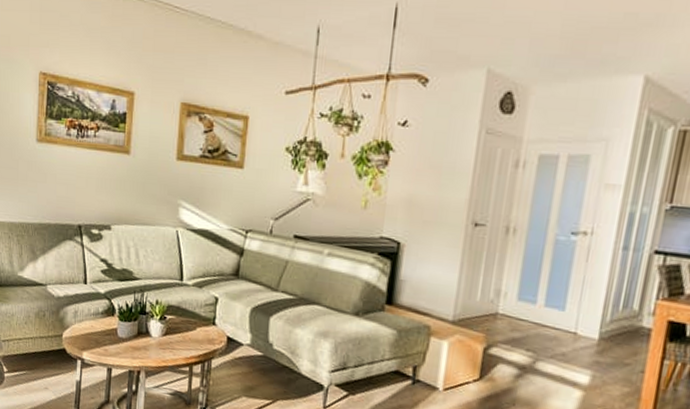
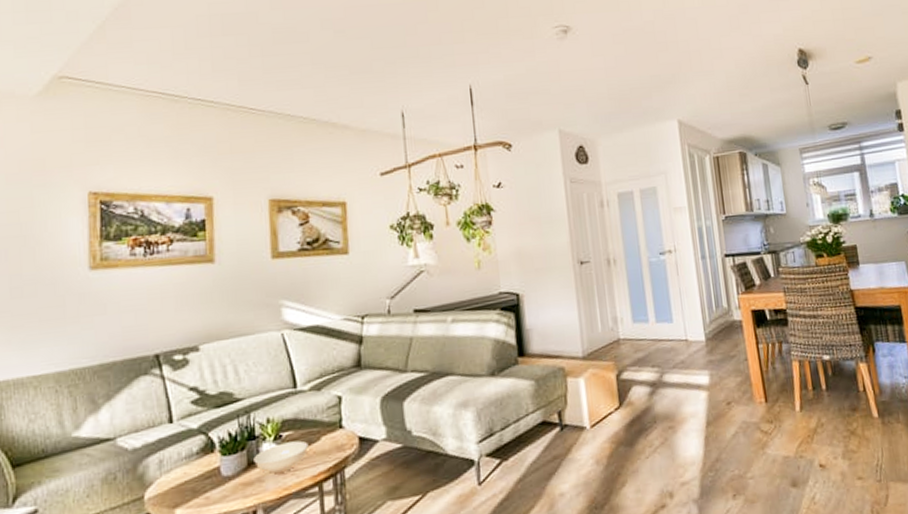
bowl: none [142,323,186,348] -> present [253,440,309,473]

